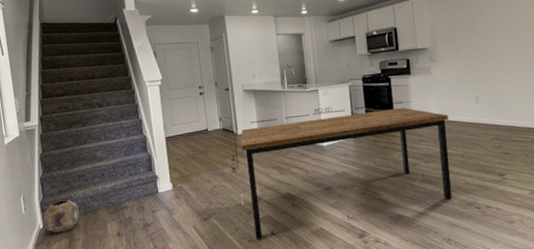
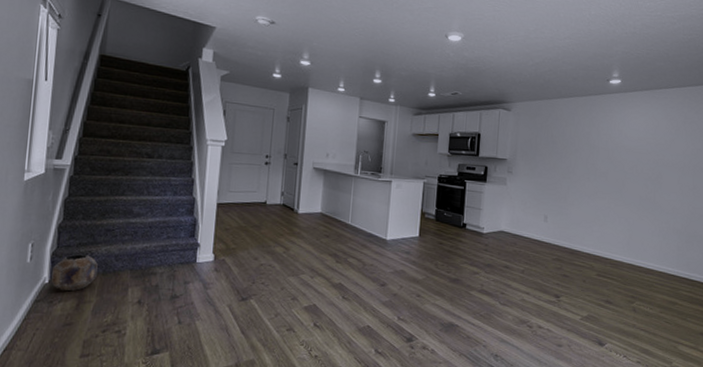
dining table: present [229,102,453,239] -> none [284,200,516,329]

